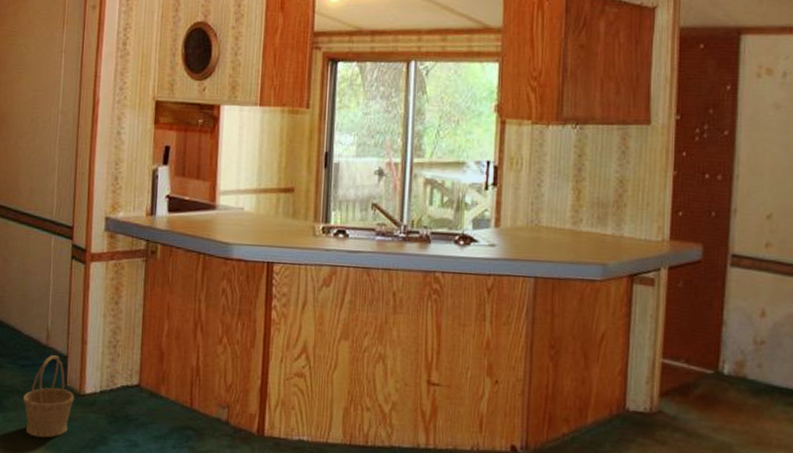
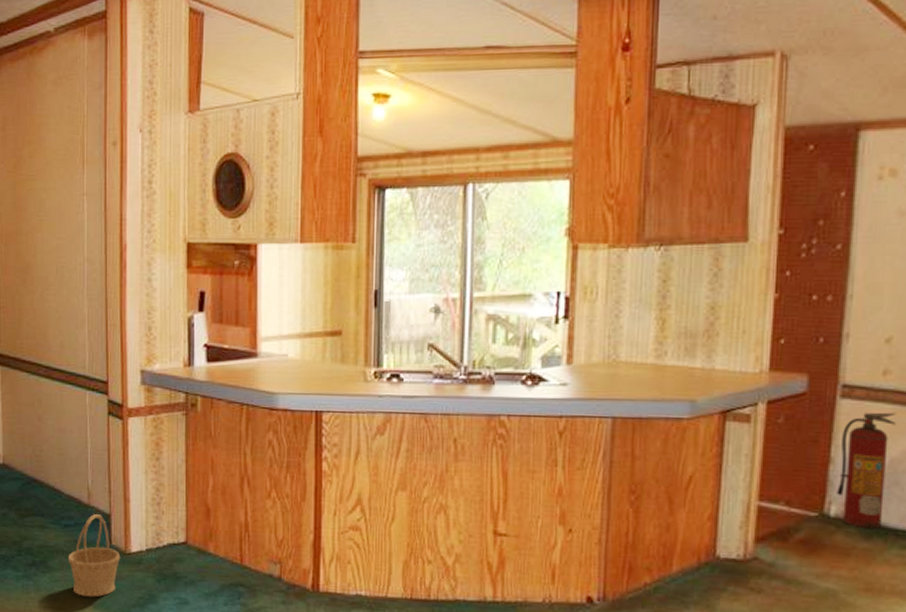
fire extinguisher: none [729,280,778,387] -> present [837,412,897,530]

